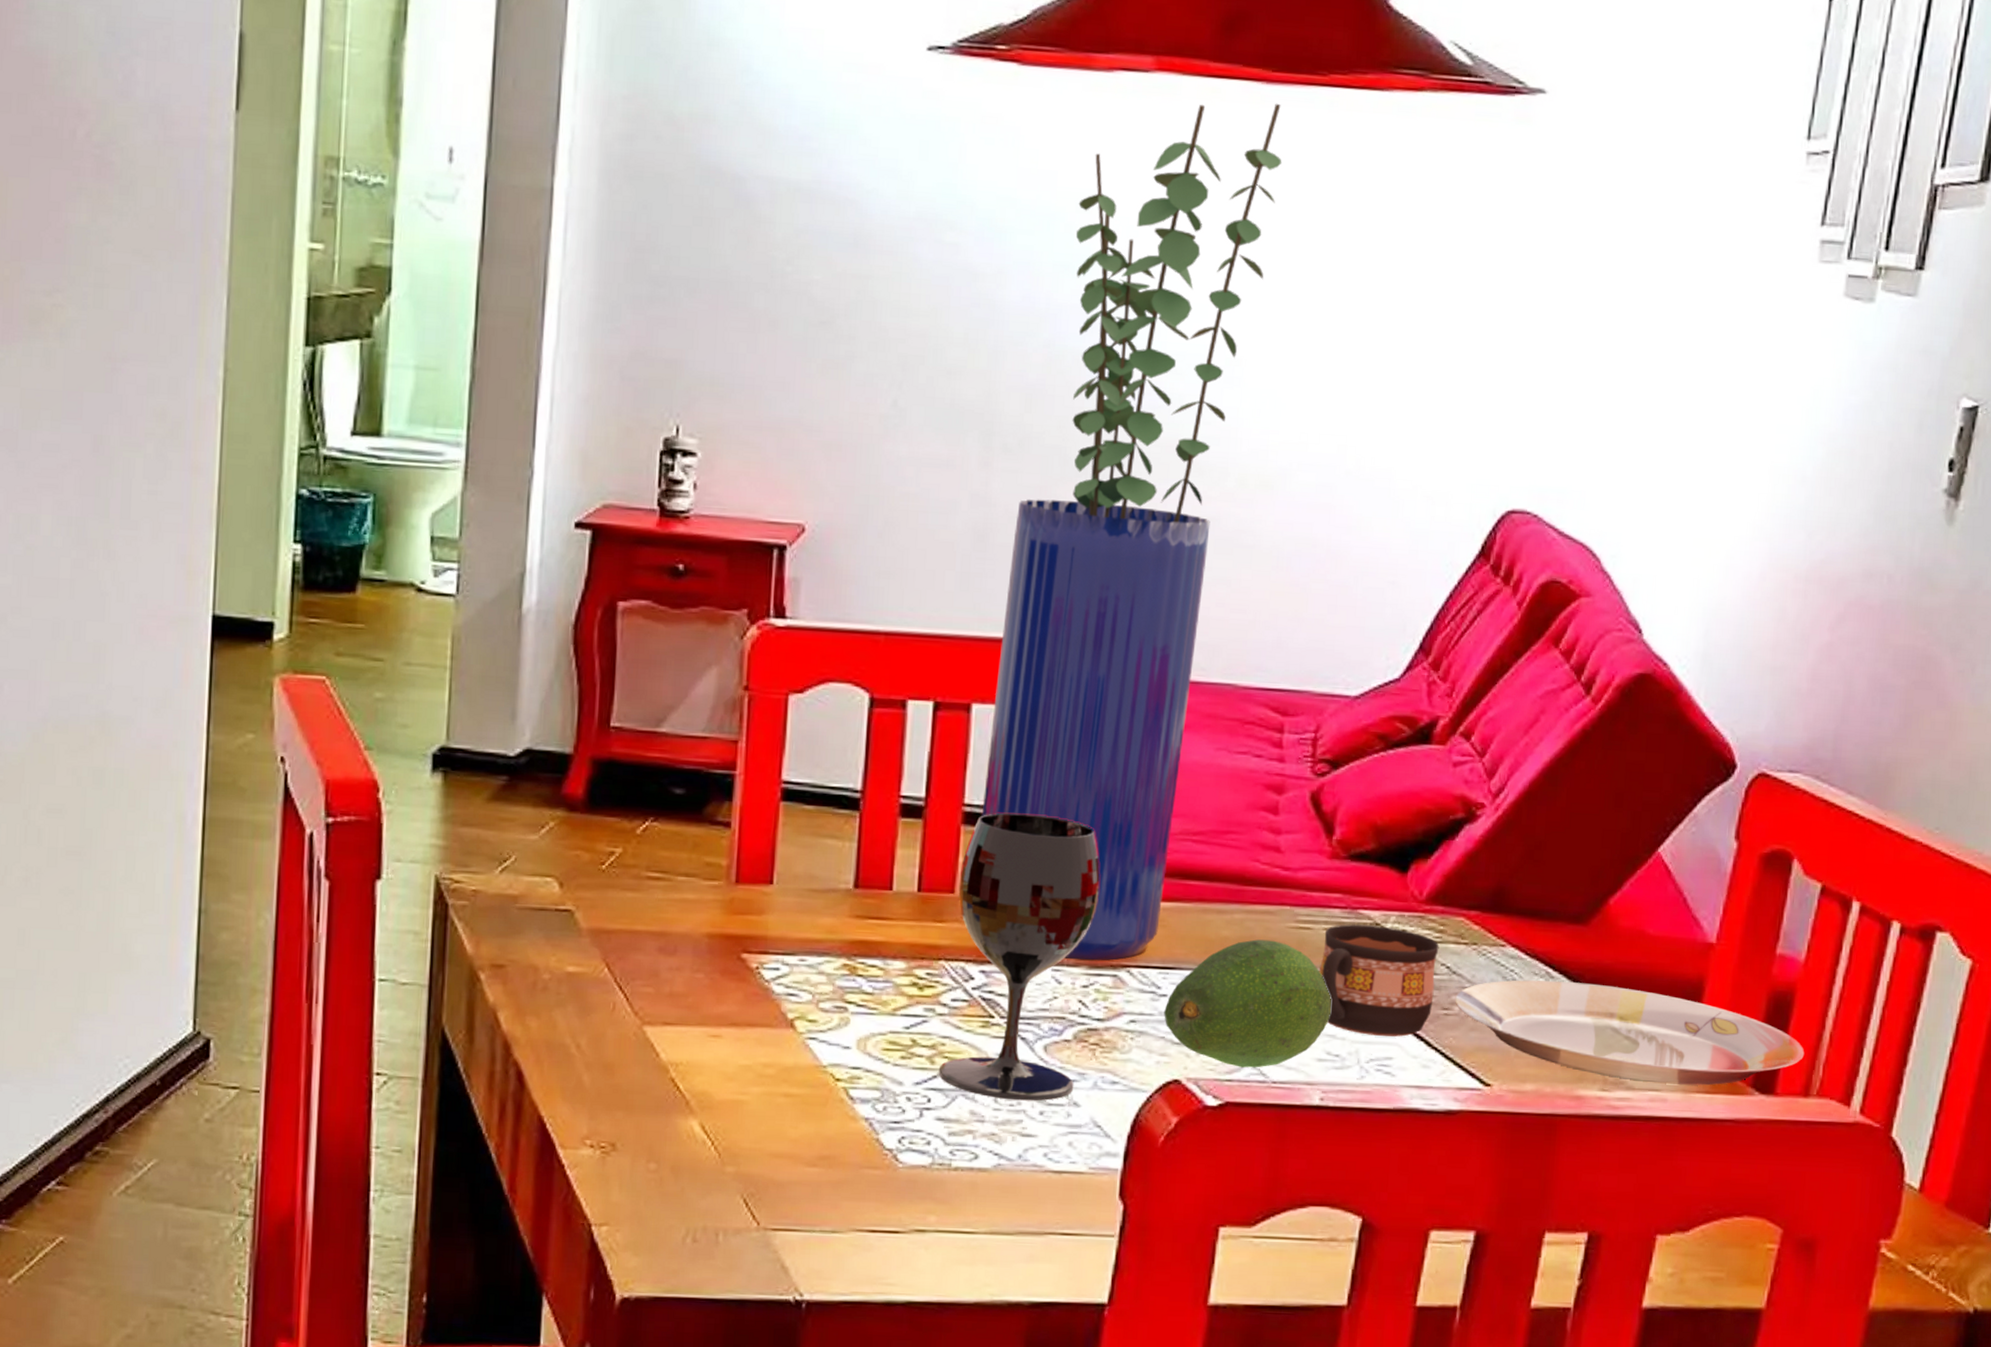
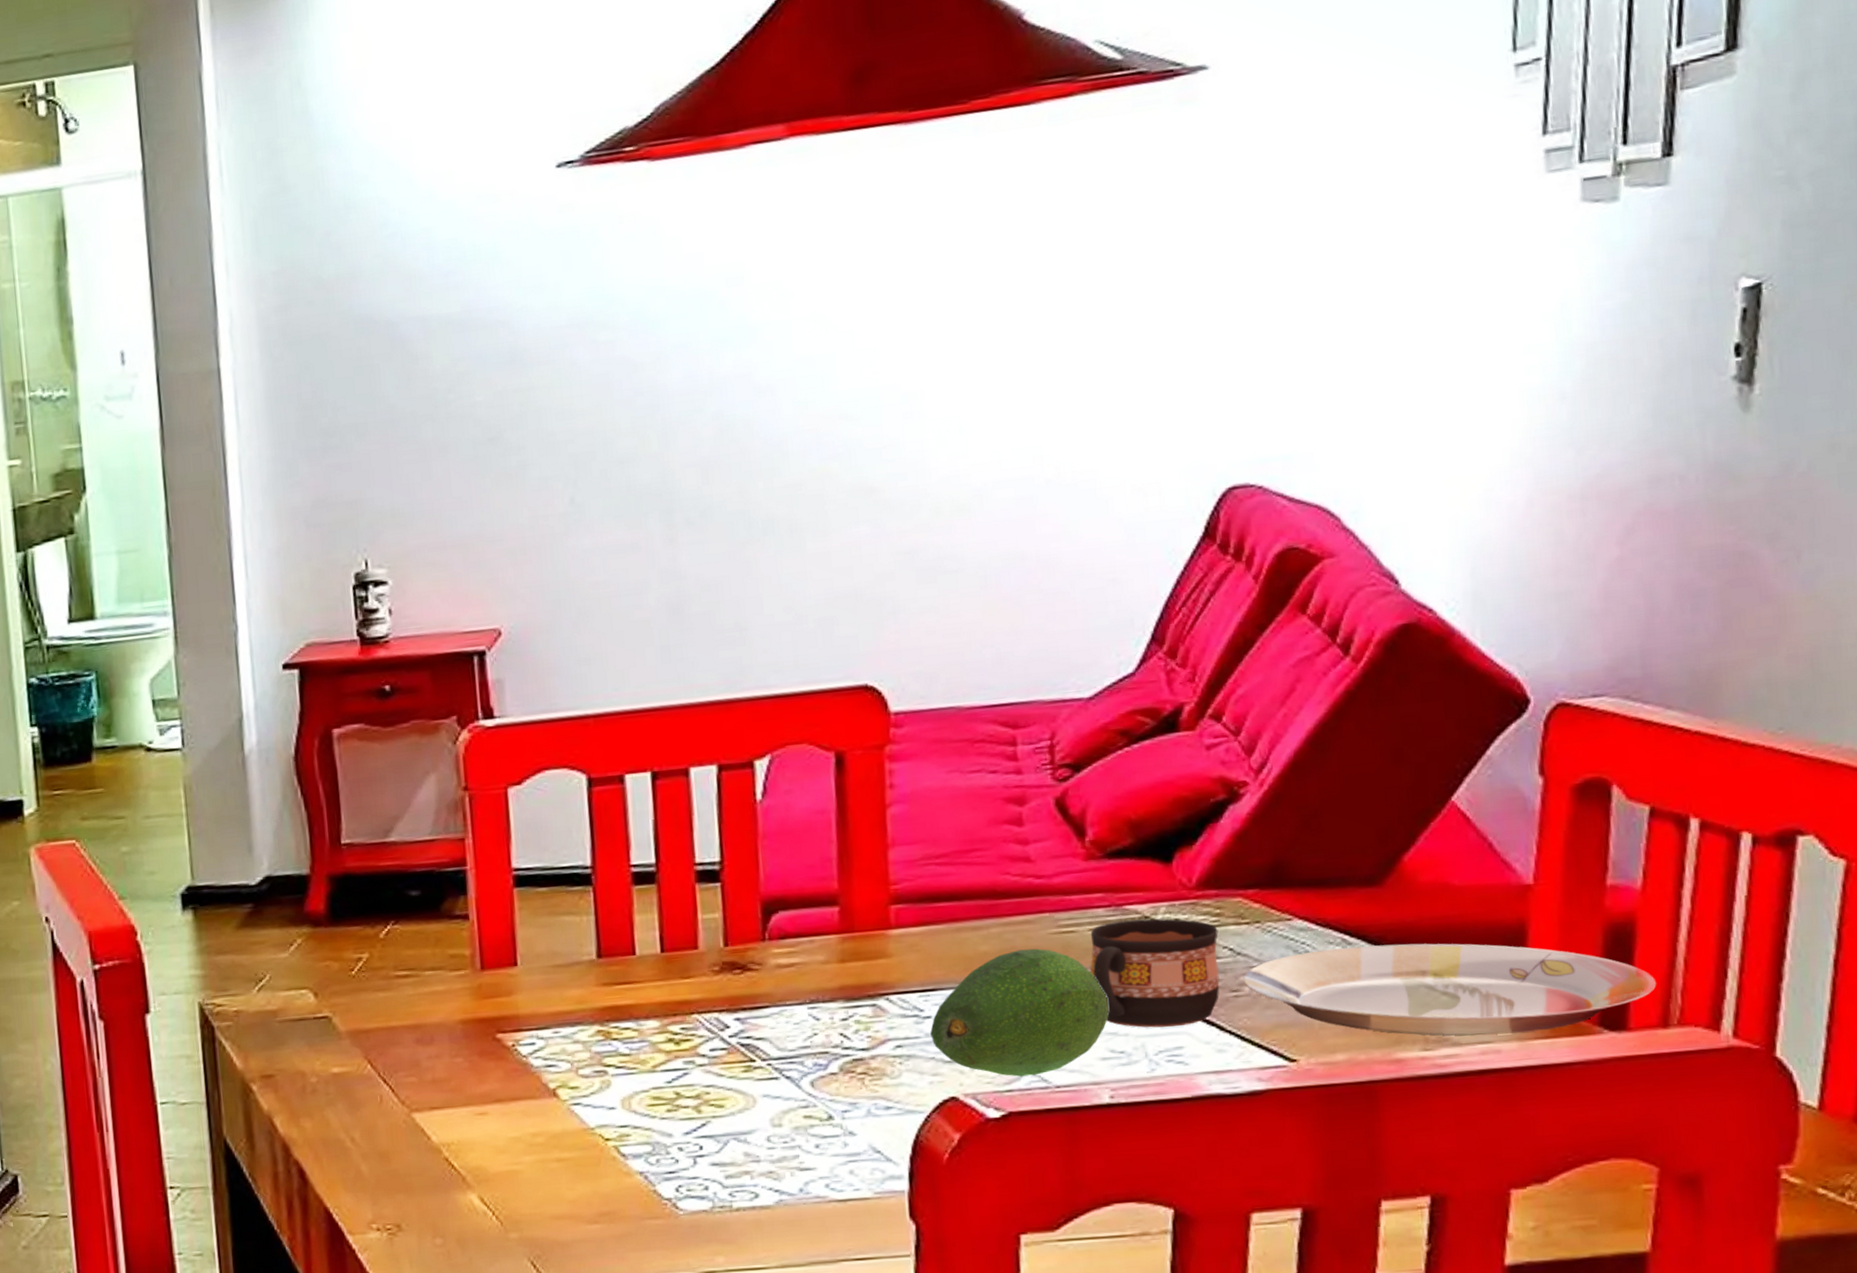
wine glass: present [938,812,1100,1101] -> none [700,862,847,1138]
vase: present [981,103,1282,960] -> none [708,140,933,995]

